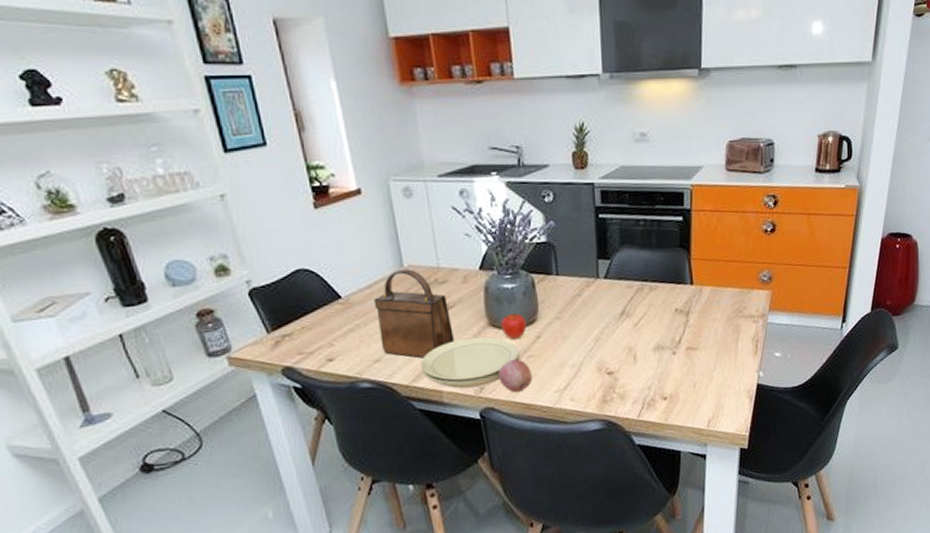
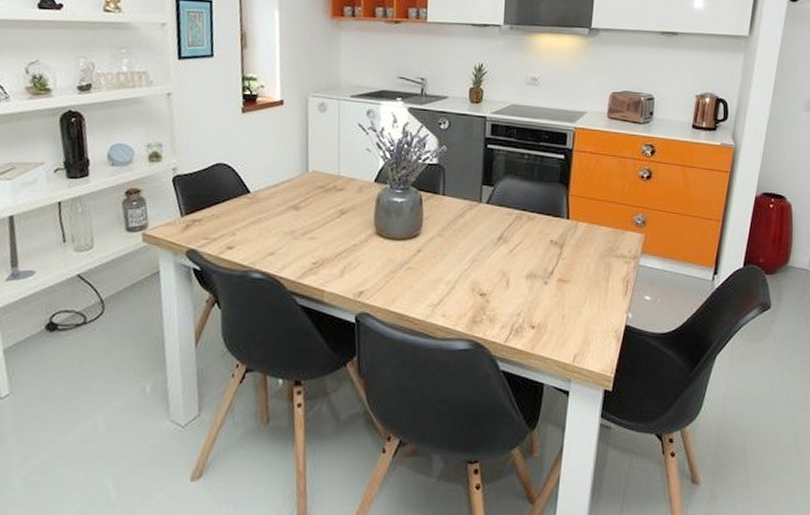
handbag: present [373,269,454,359] -> none [277,173,343,257]
plate: present [420,336,520,388] -> none [308,243,400,291]
fruit: present [498,359,533,393] -> none [377,269,410,302]
fruit: present [500,313,527,340] -> none [386,225,410,251]

